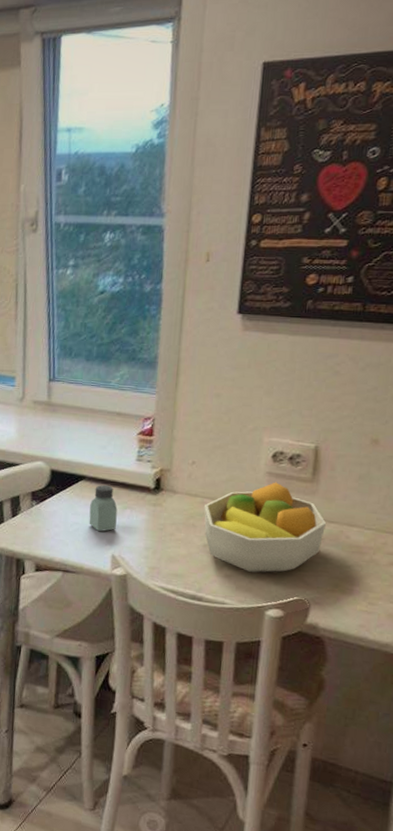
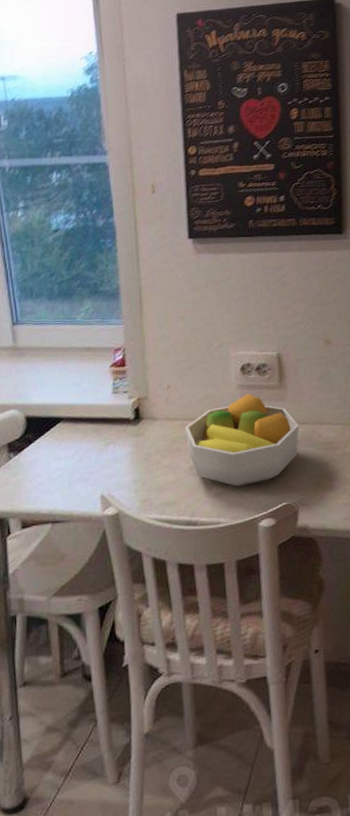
saltshaker: present [89,484,118,532] -> none [71,423,102,473]

